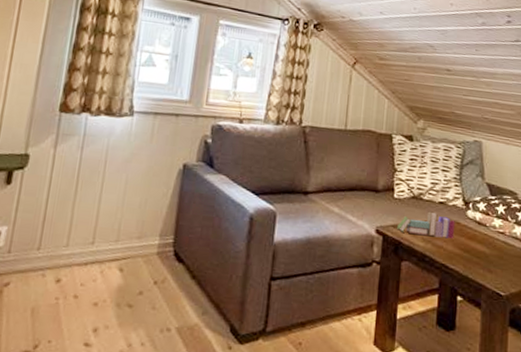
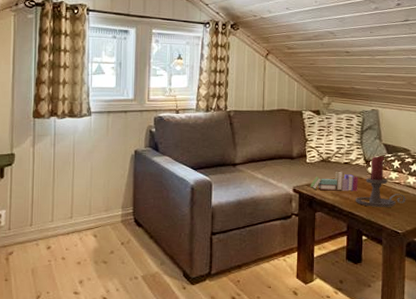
candle holder: none [451,196,511,262] -> present [356,155,406,207]

